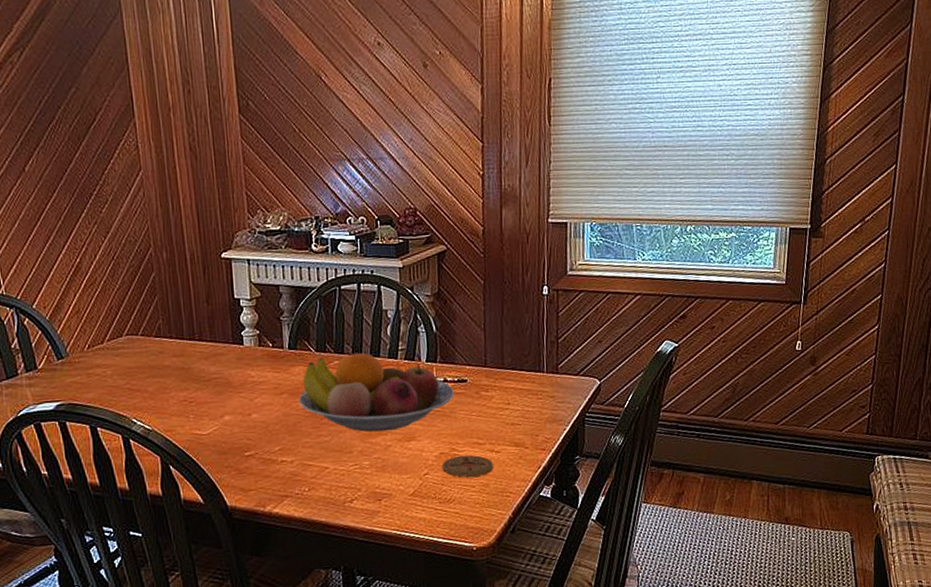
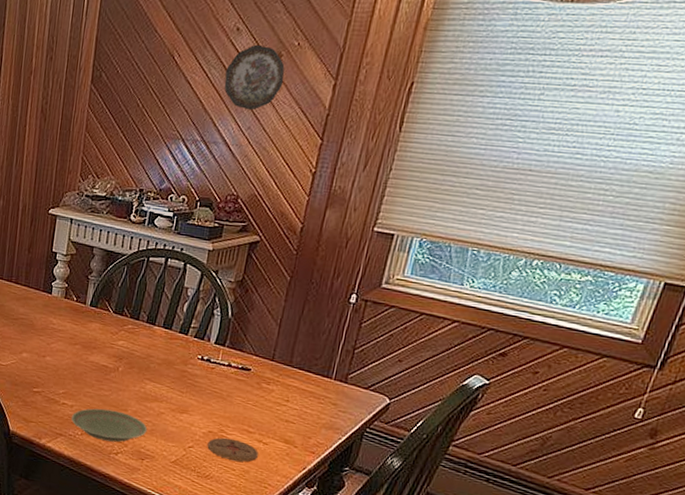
plate: none [293,455,378,491] -> present [71,408,148,443]
fruit bowl: present [298,353,454,432] -> none [89,319,236,400]
decorative plate: none [376,57,434,122] -> present [224,44,285,111]

